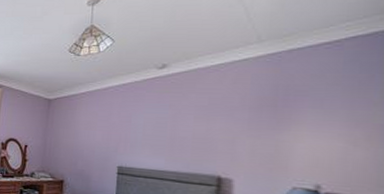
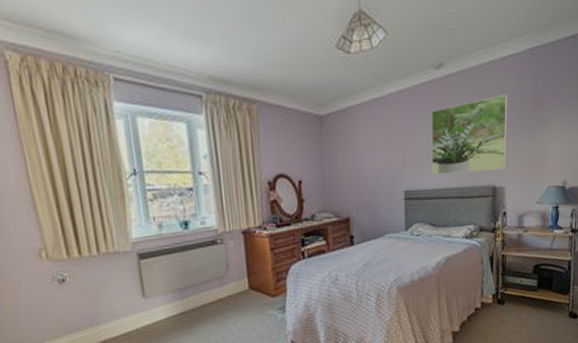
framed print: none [147,94,239,163] -> present [431,95,507,174]

